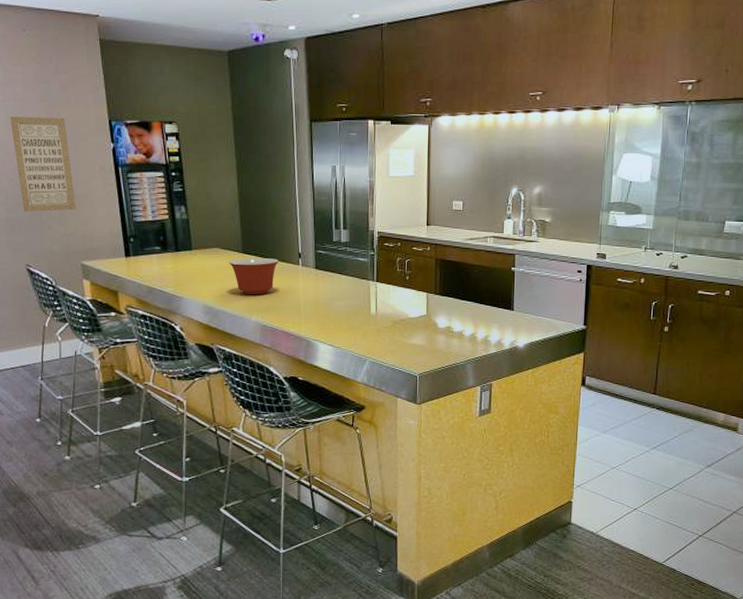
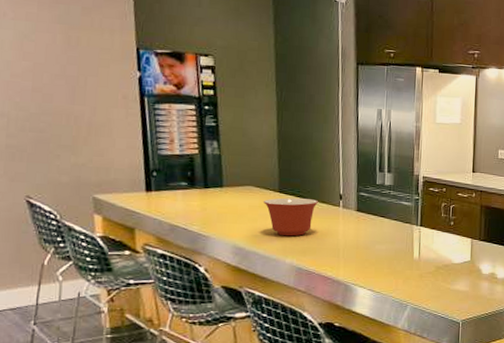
wall art: present [10,116,76,212] -> none [19,36,92,139]

